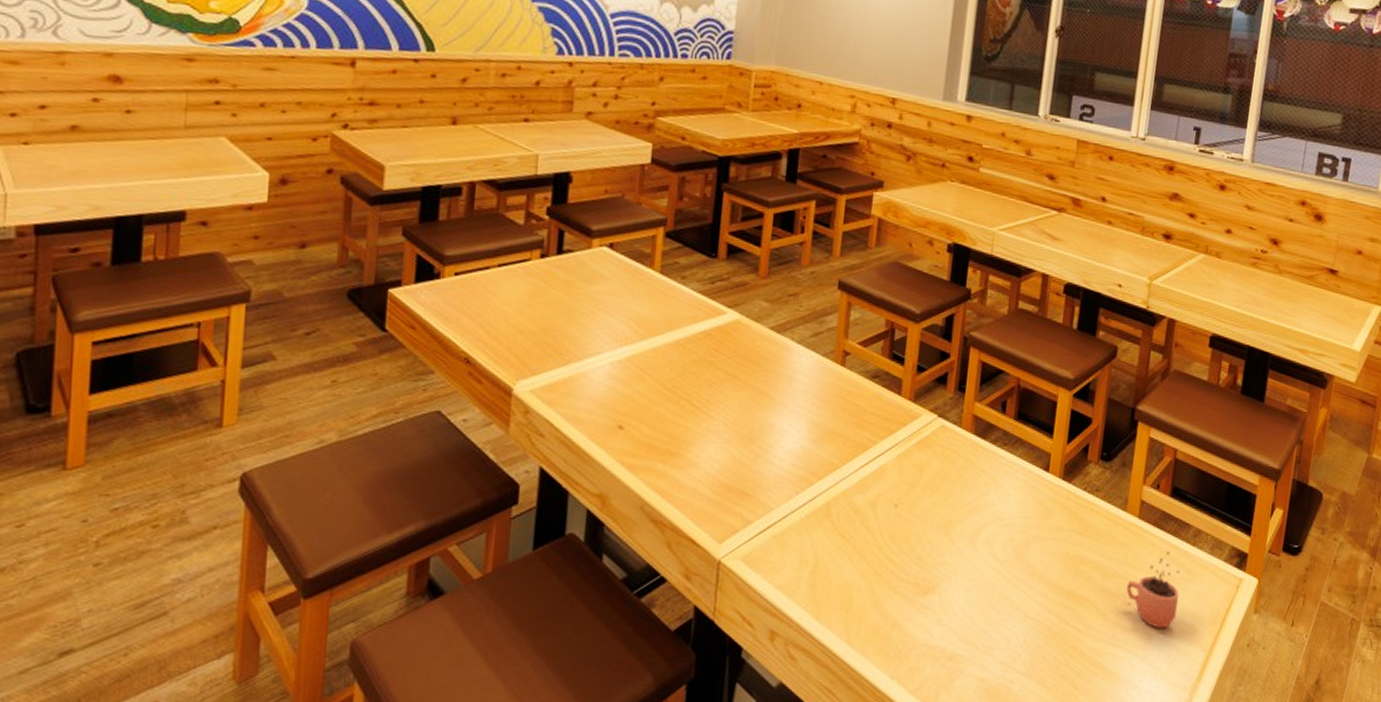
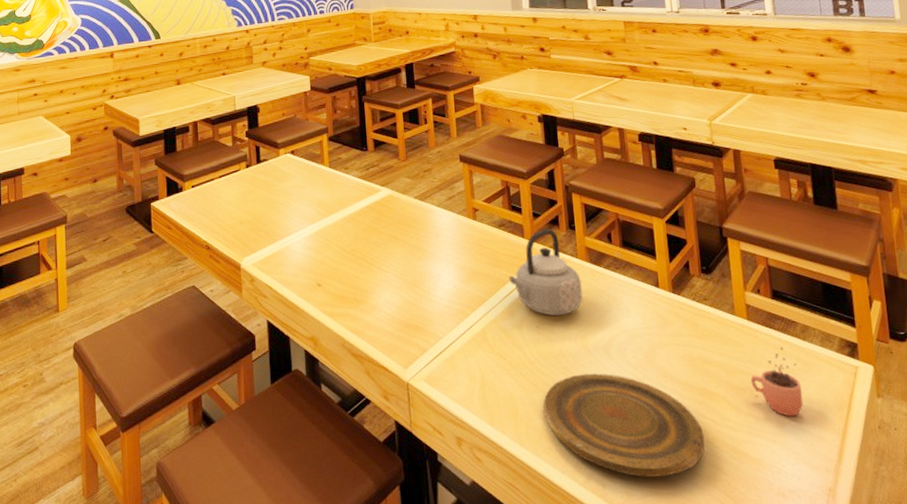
teapot: none [871,387,960,494] -> present [509,228,583,316]
plate: none [883,565,1063,687] -> present [543,373,705,477]

